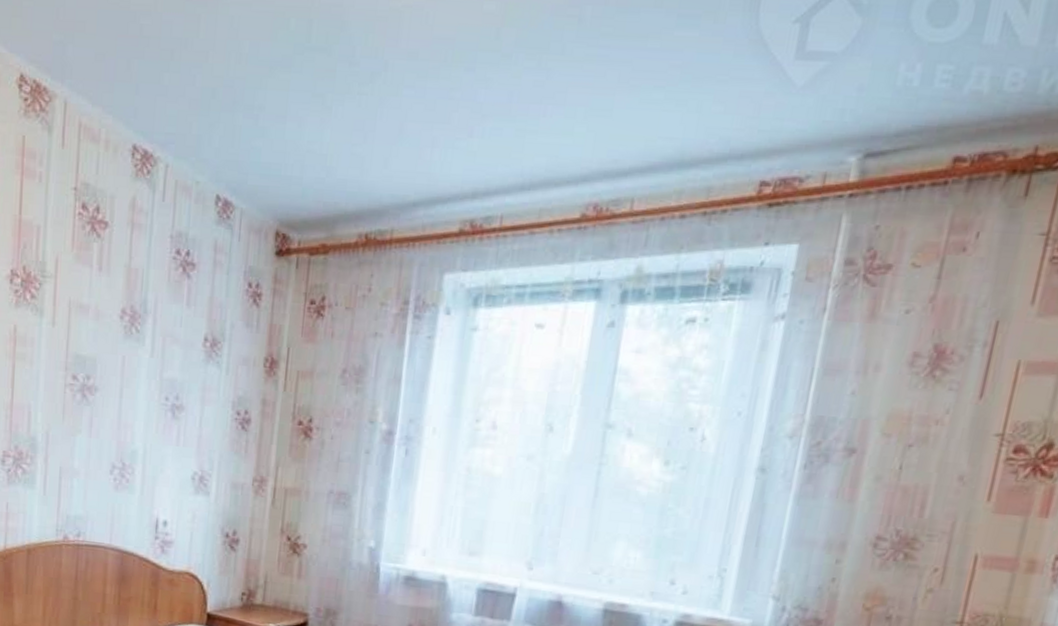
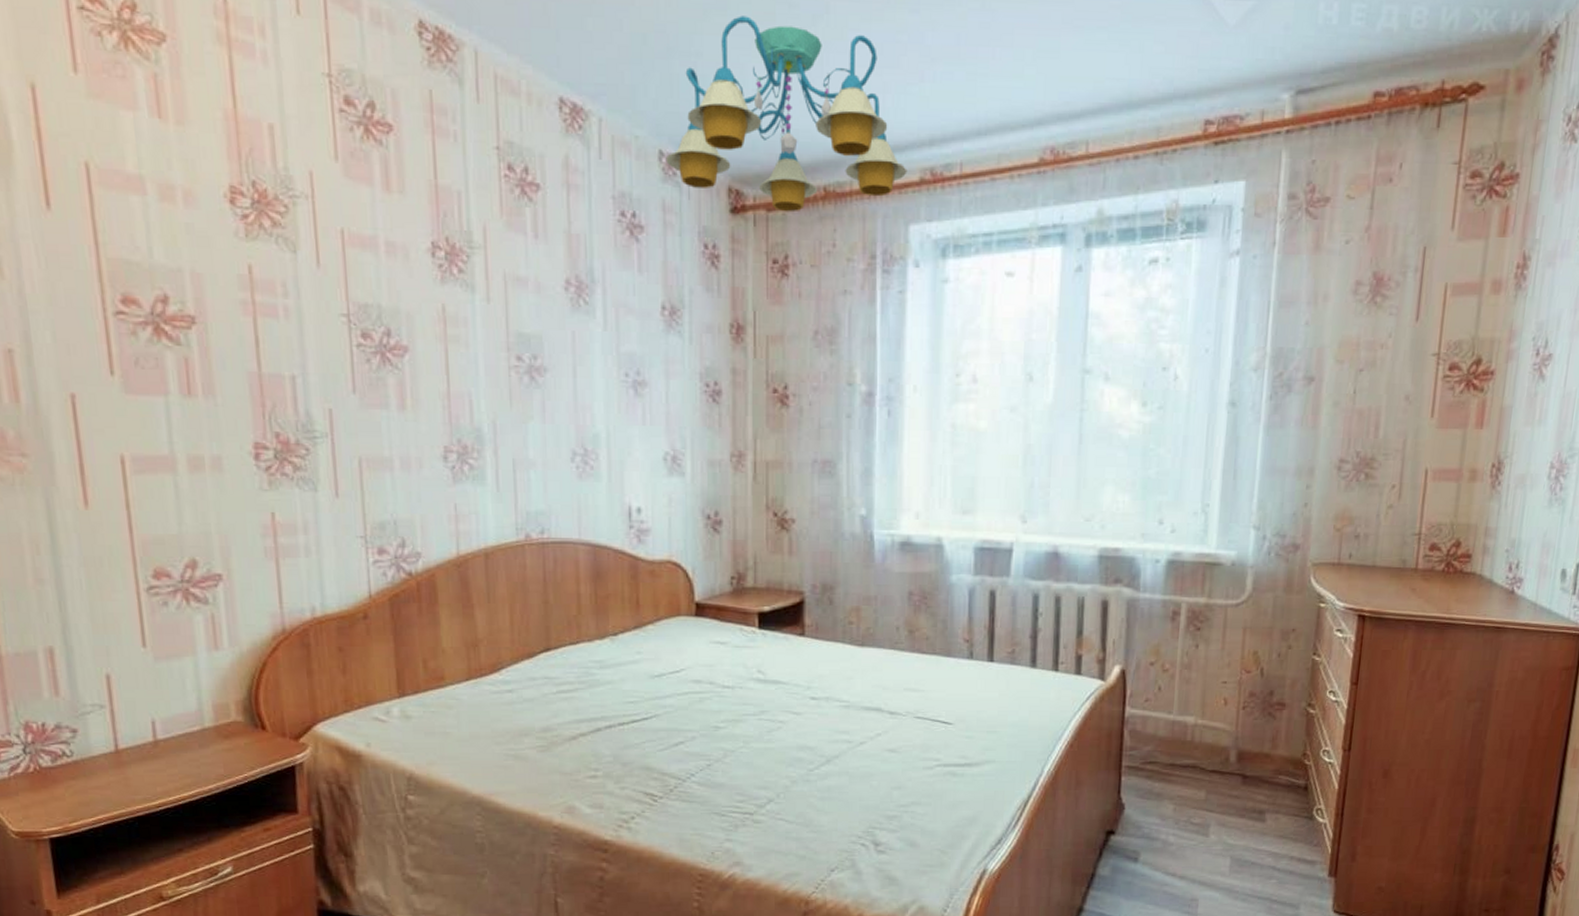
chandelier: none [221,72,448,257] -> present [665,15,908,212]

